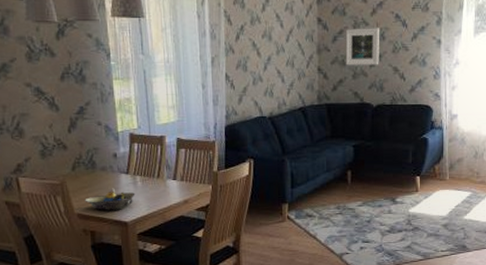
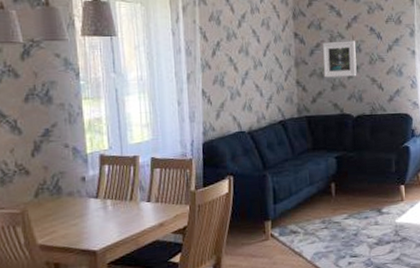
decorative bowl: present [84,188,135,210] -> none [48,214,106,240]

